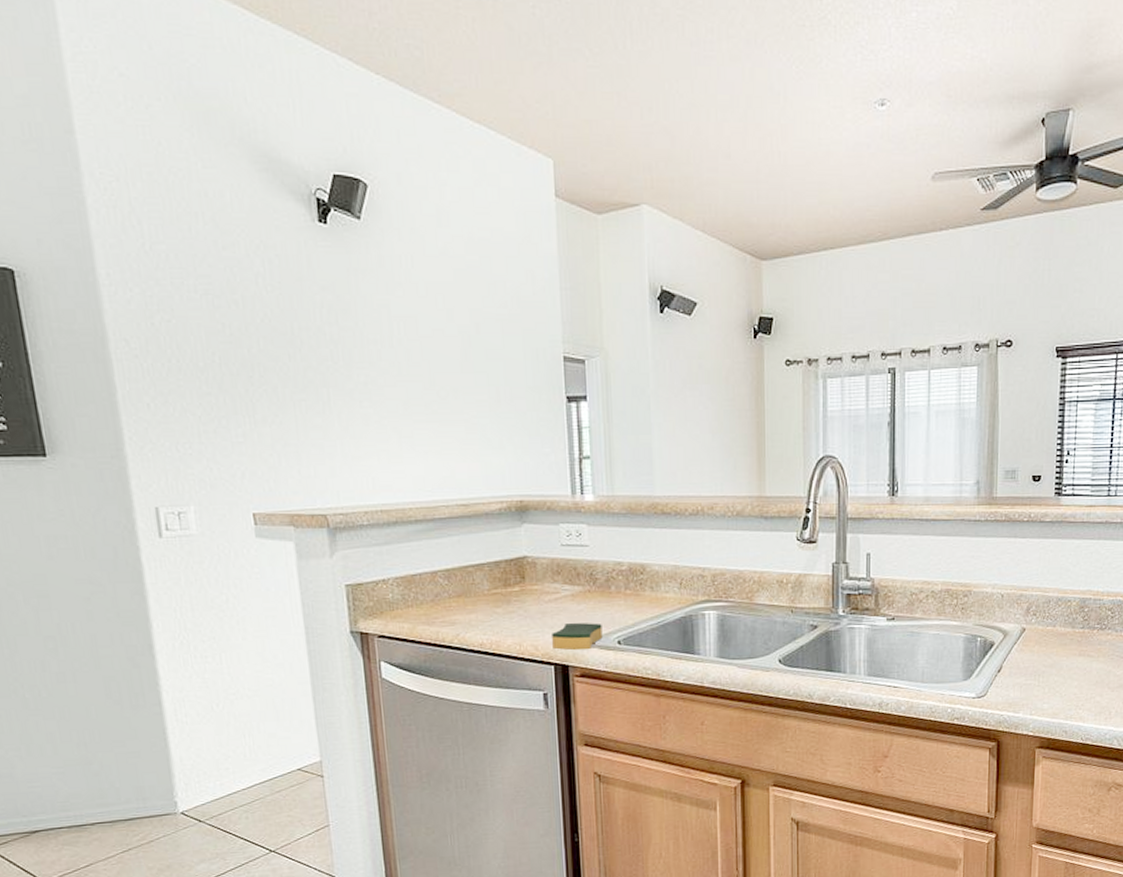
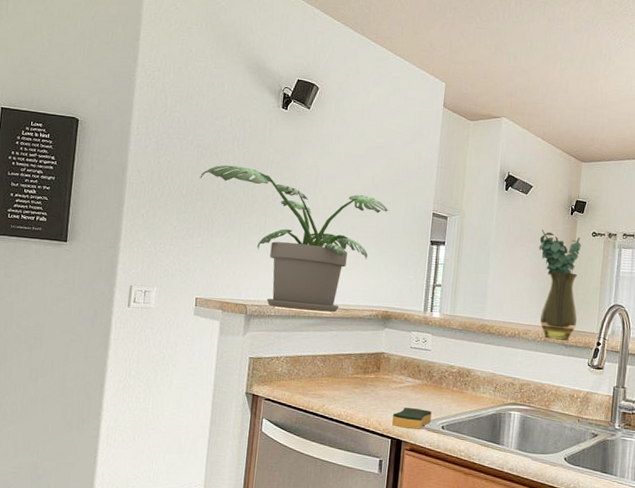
potted plant: none [218,317,502,513] -> present [199,165,389,313]
vase: none [715,364,778,512] -> present [539,230,581,341]

